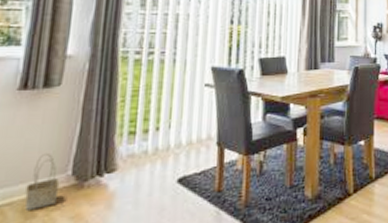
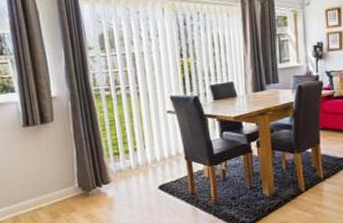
basket: present [24,152,60,212] -> none [48,172,72,214]

